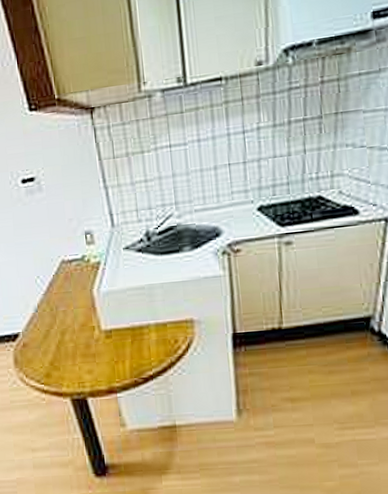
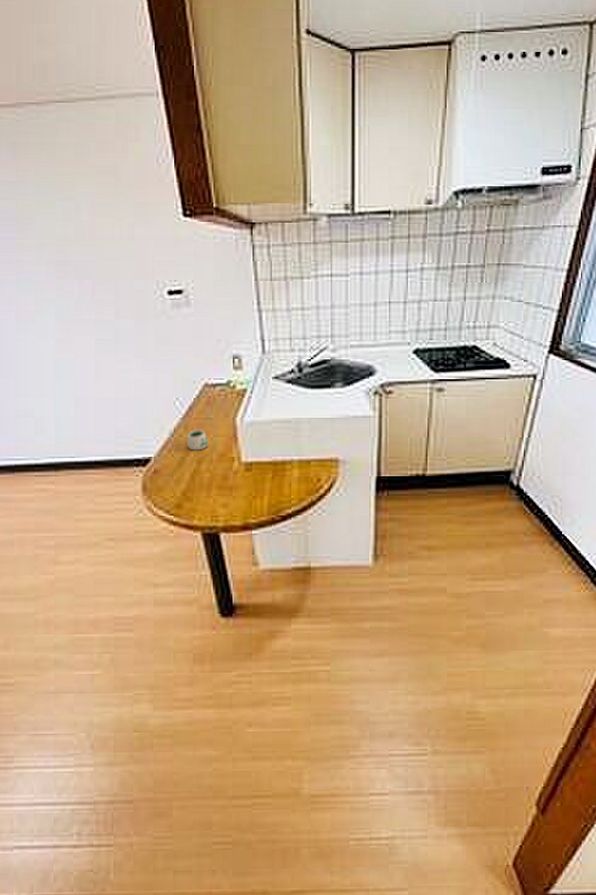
mug: none [50,303,70,323] -> present [187,430,208,451]

